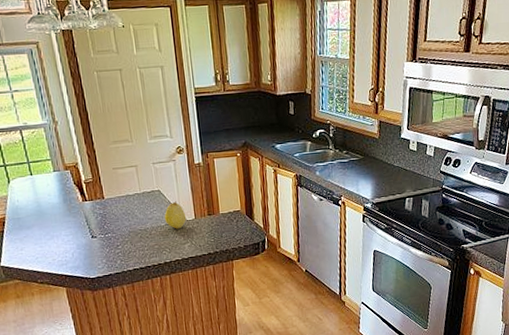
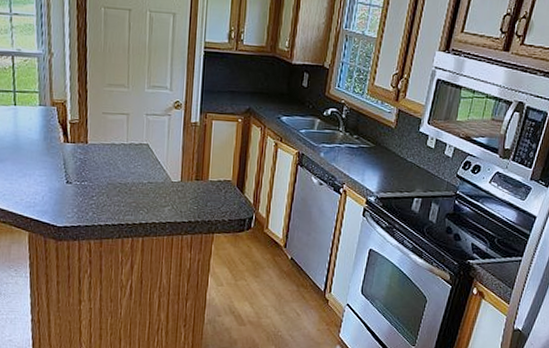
fruit: present [164,201,187,229] -> none [148,159,172,190]

